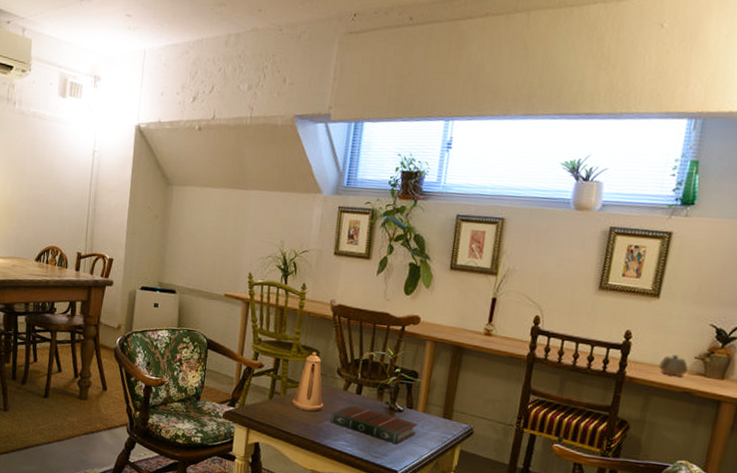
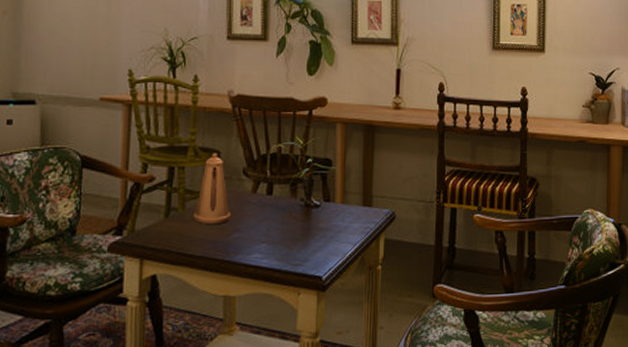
book: present [330,404,418,445] -> none [241,207,338,246]
sugar bowl: present [658,355,689,378] -> none [554,106,579,127]

